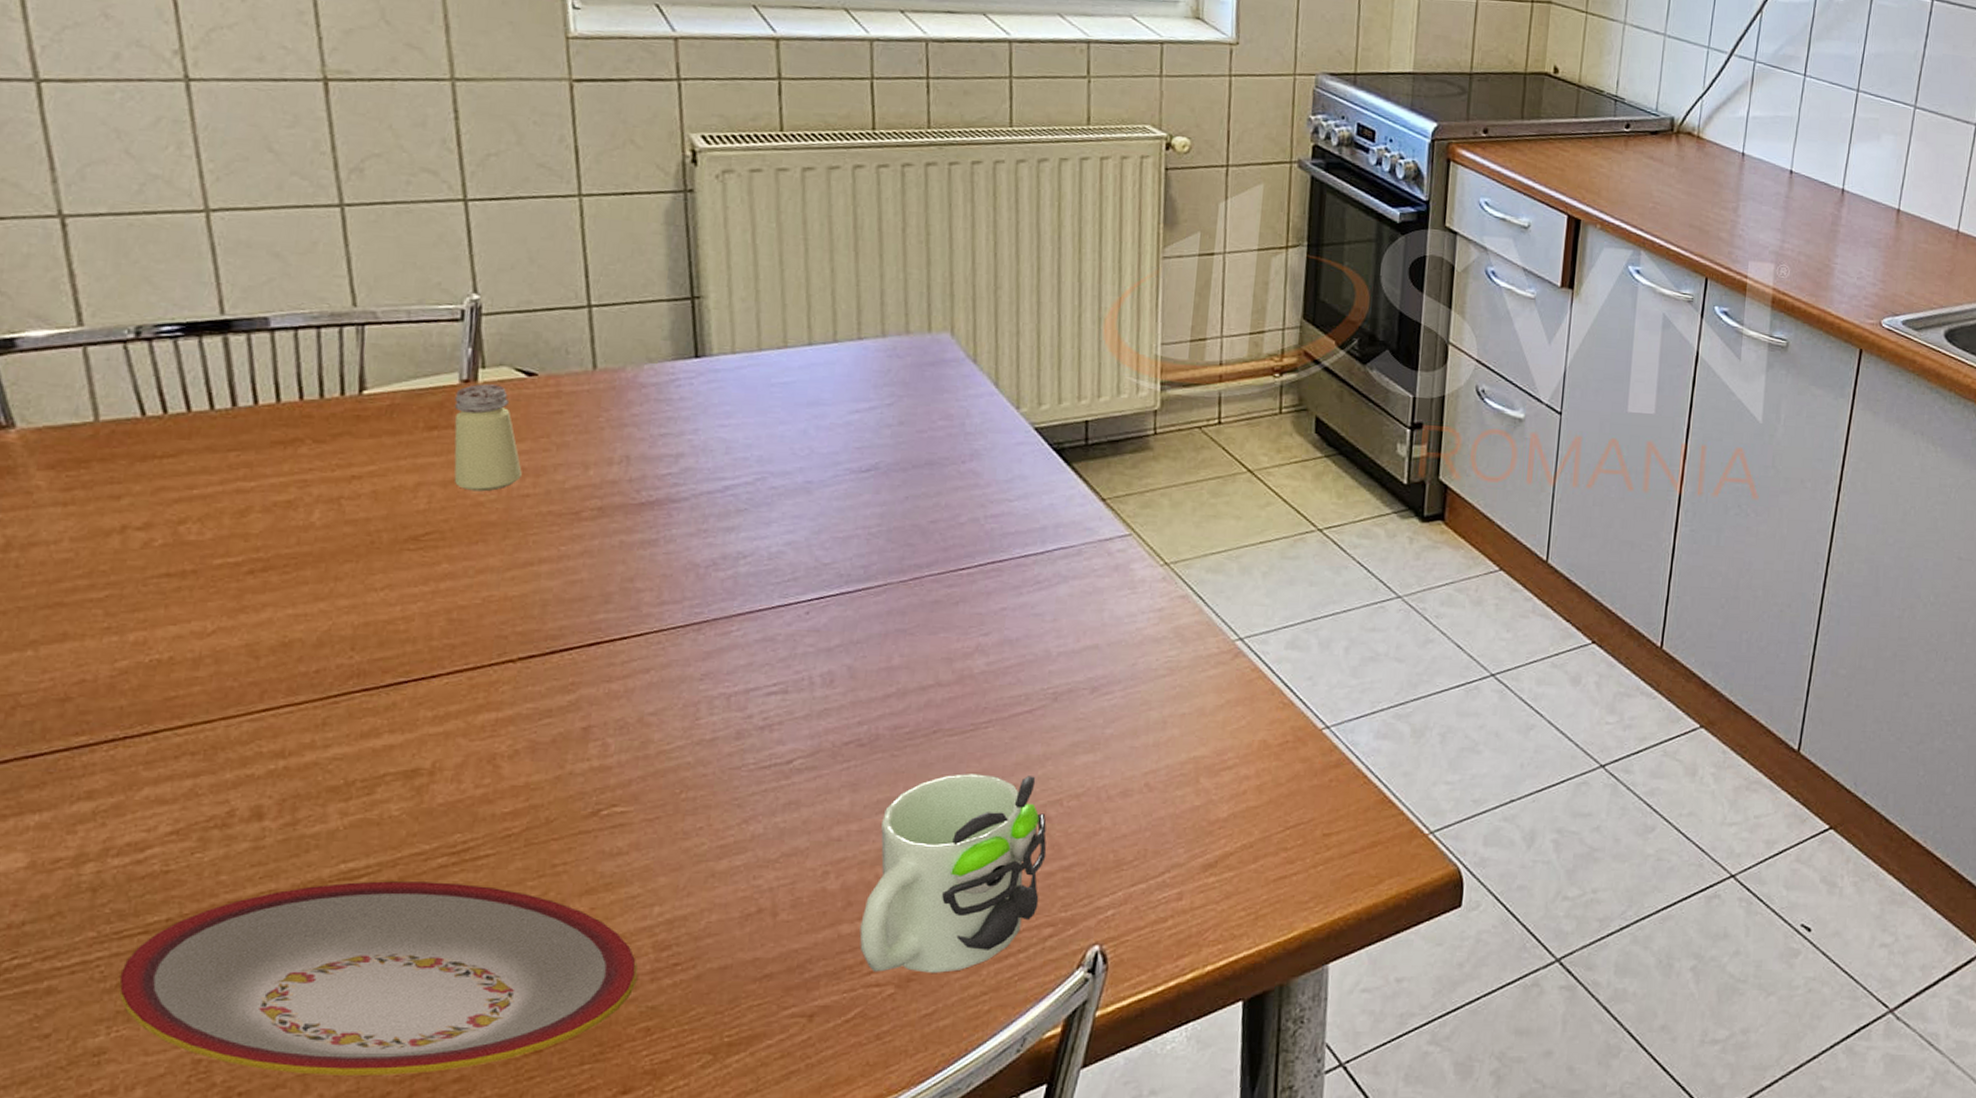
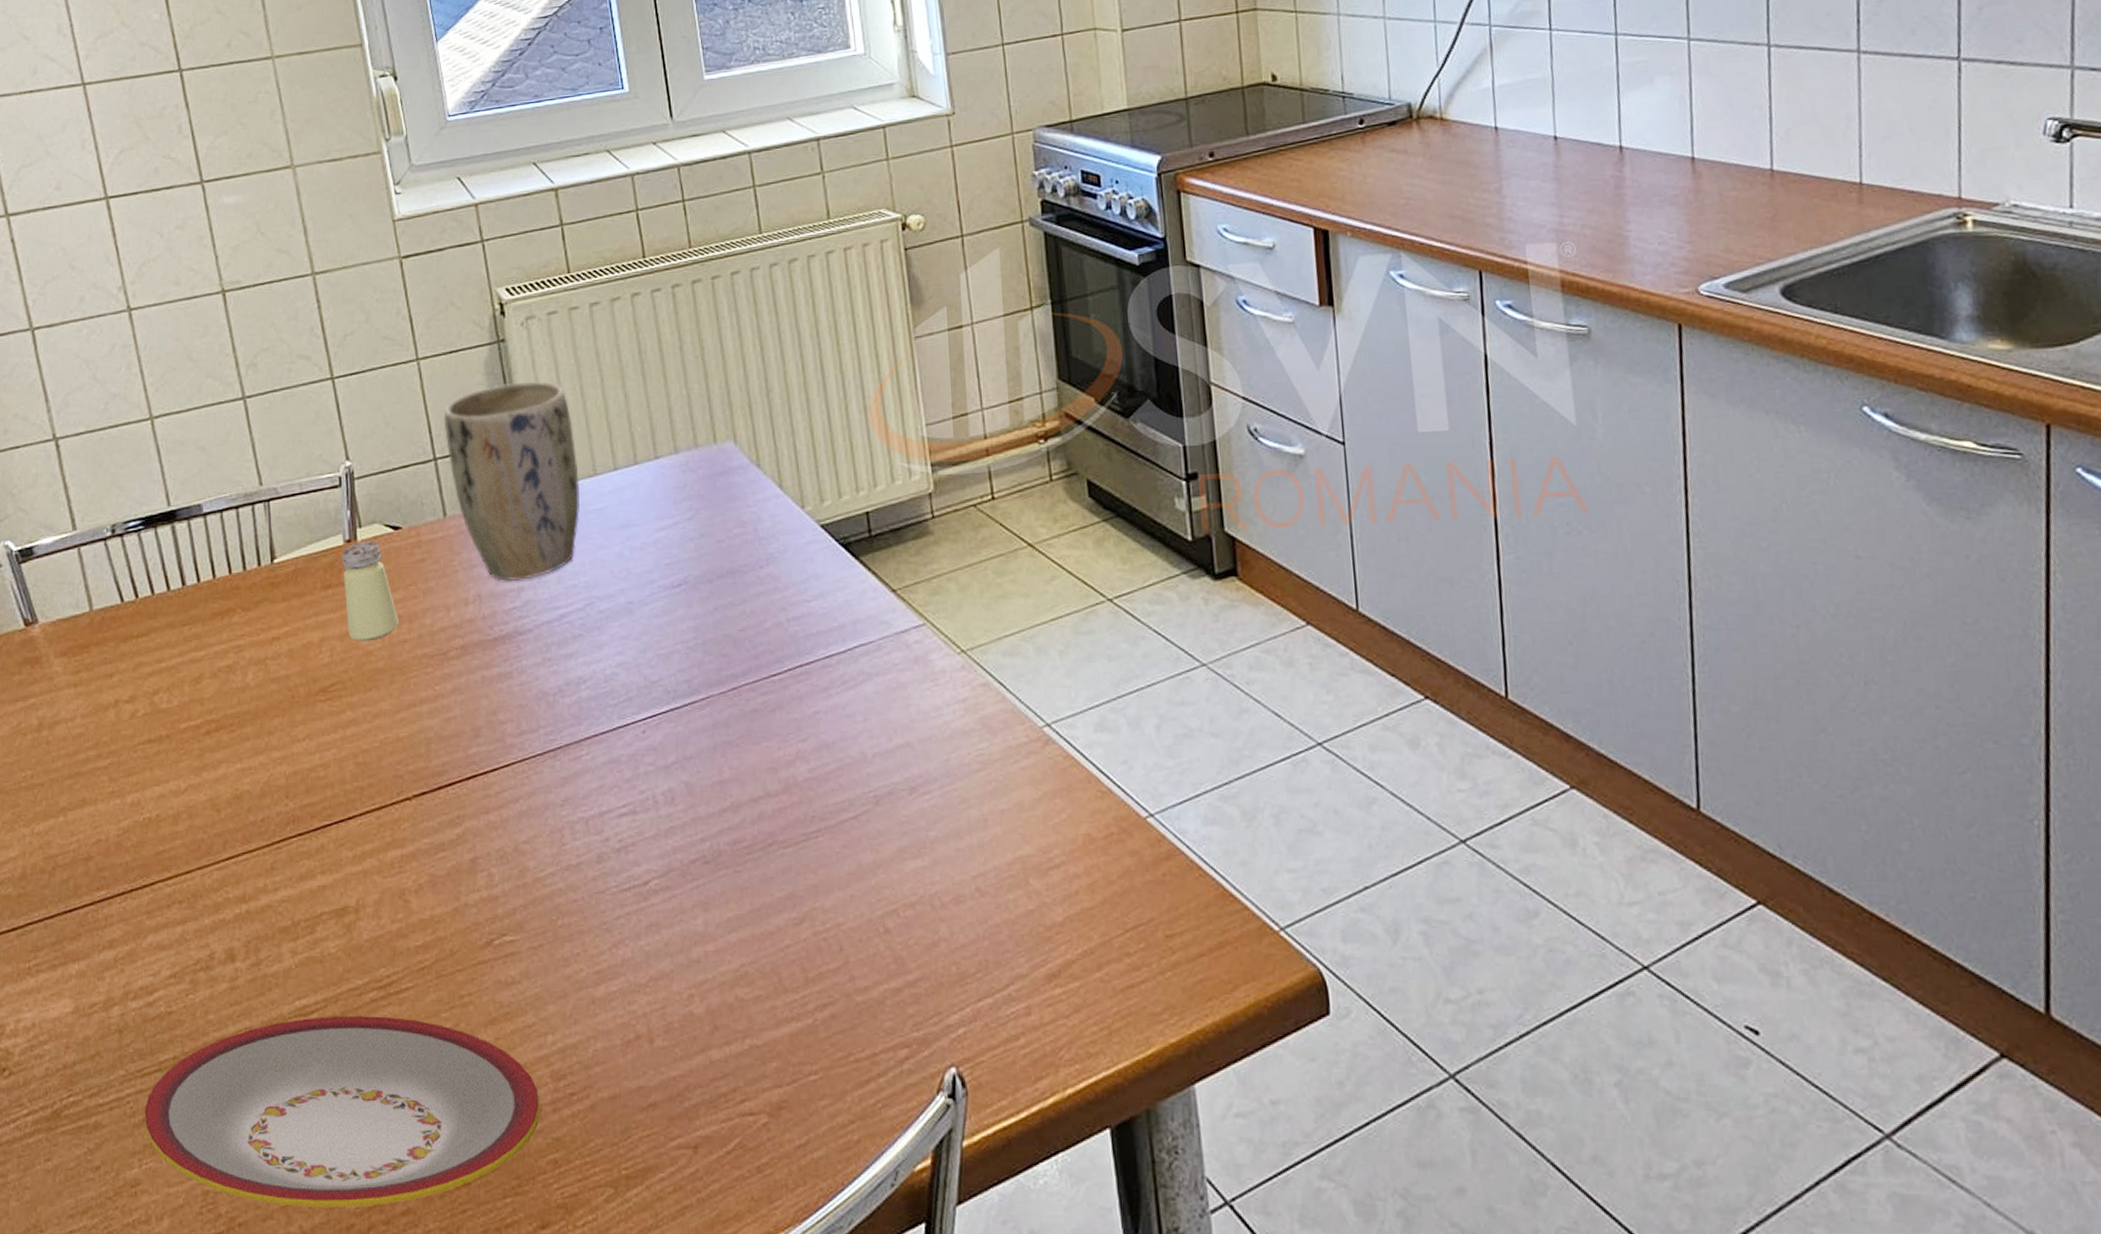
plant pot: none [604,237,766,446] -> present [443,381,581,581]
mug: present [859,774,1047,973] -> none [728,885,891,1100]

